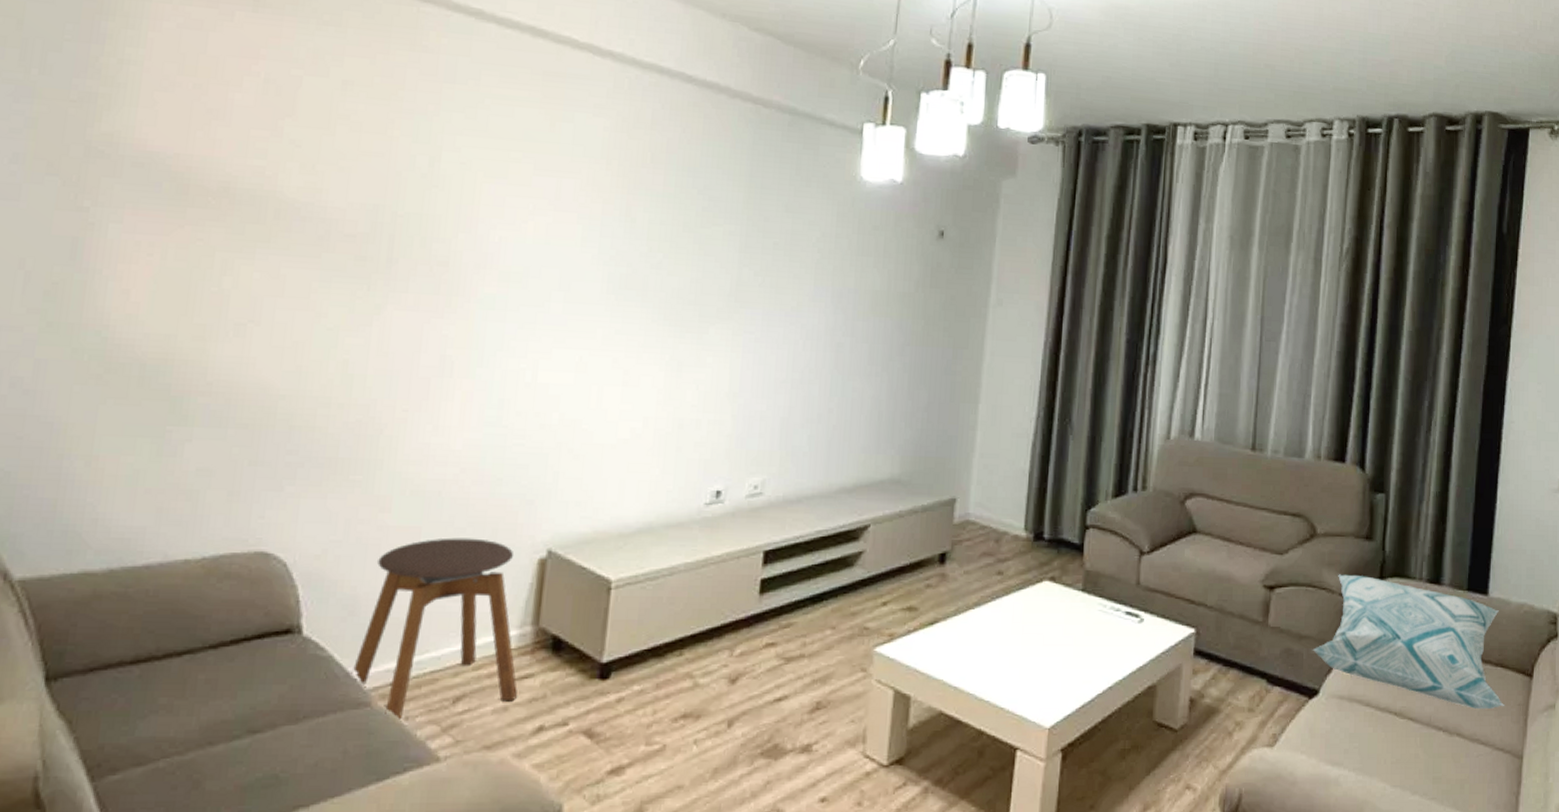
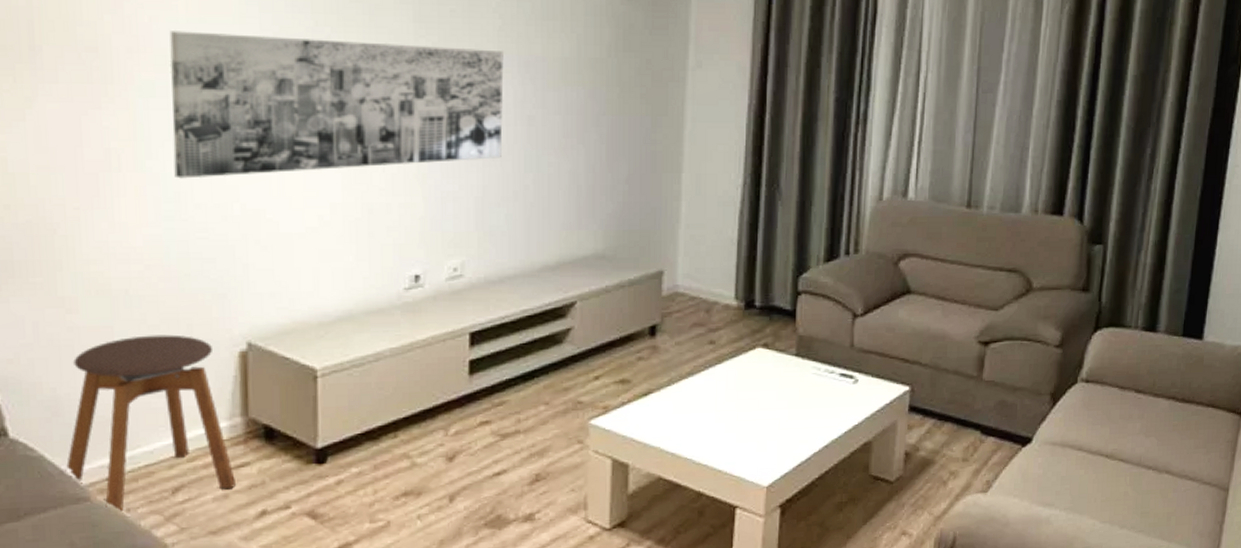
wall art: none [501,250,819,388] -> present [169,31,504,179]
decorative pillow: present [1312,574,1504,710] -> none [1026,326,1213,448]

